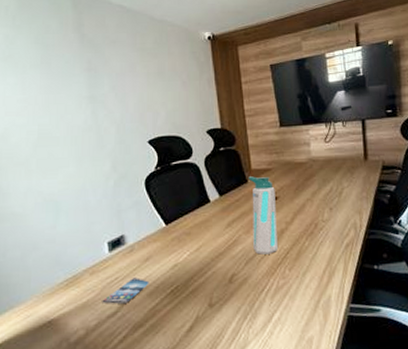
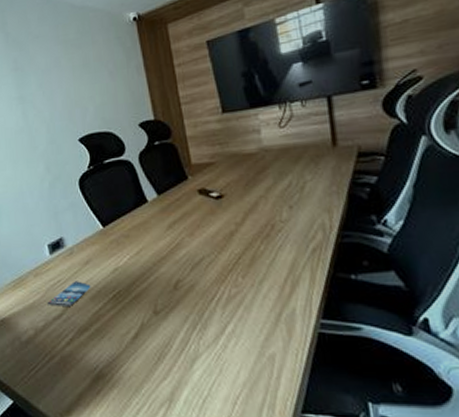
water bottle: present [248,176,278,255] -> none [188,172,227,260]

